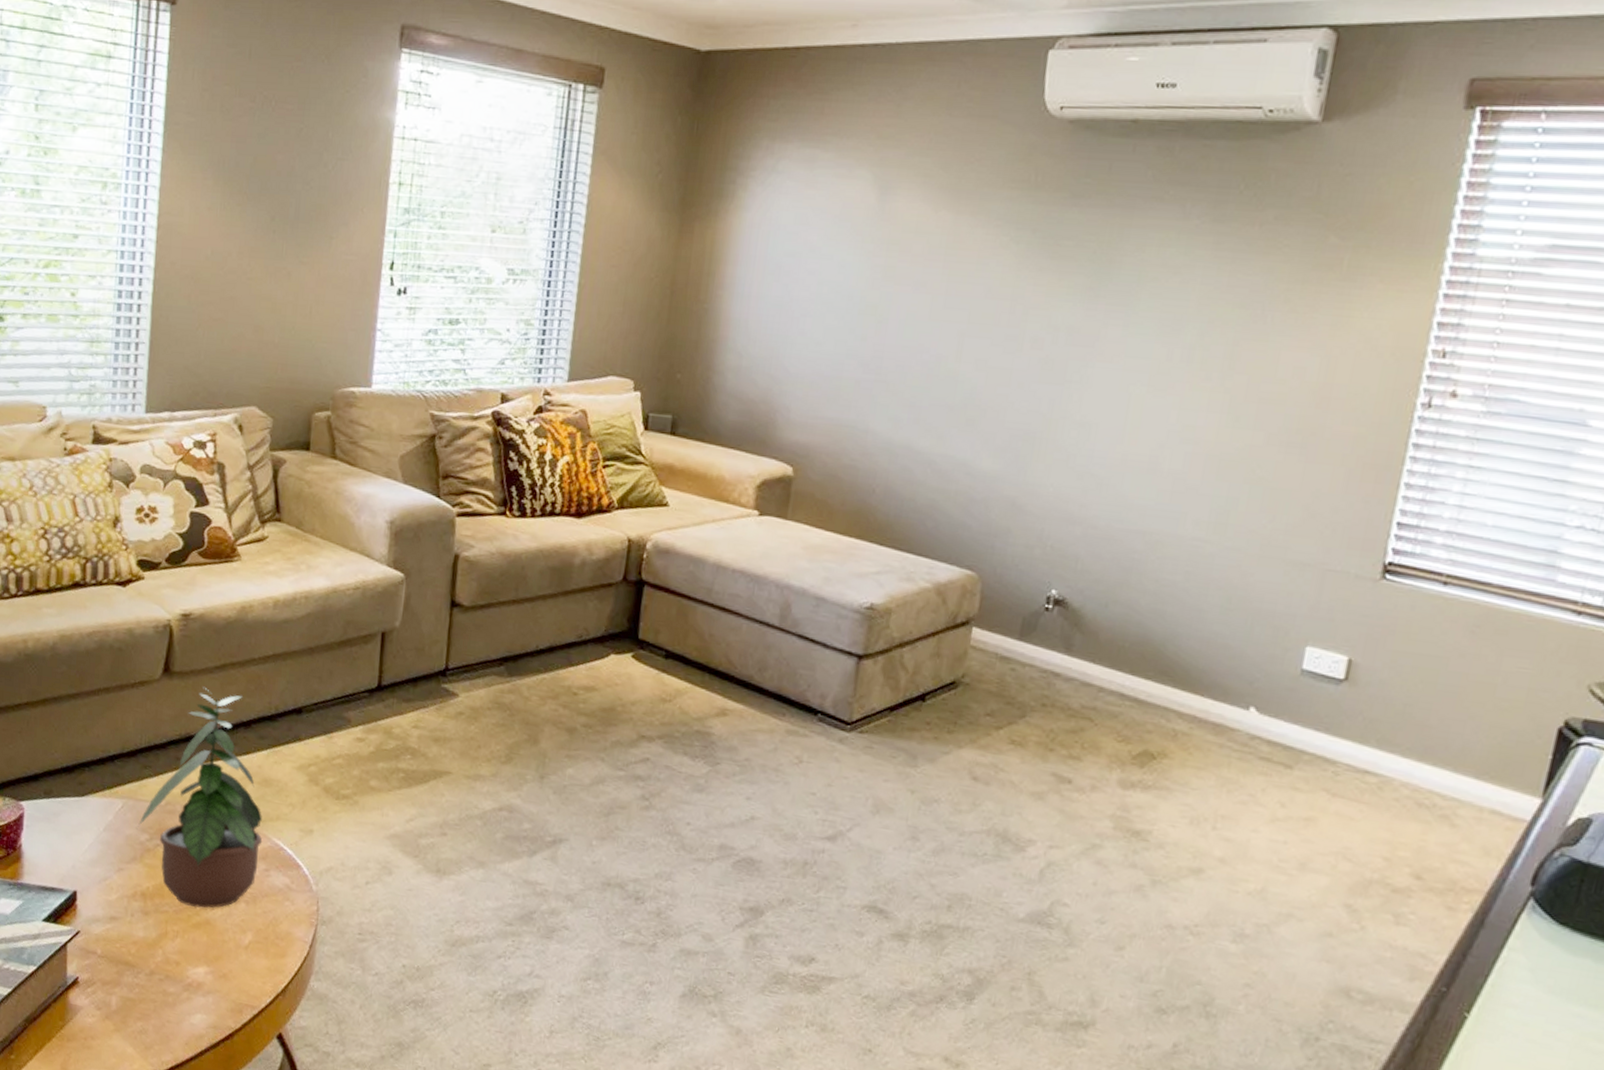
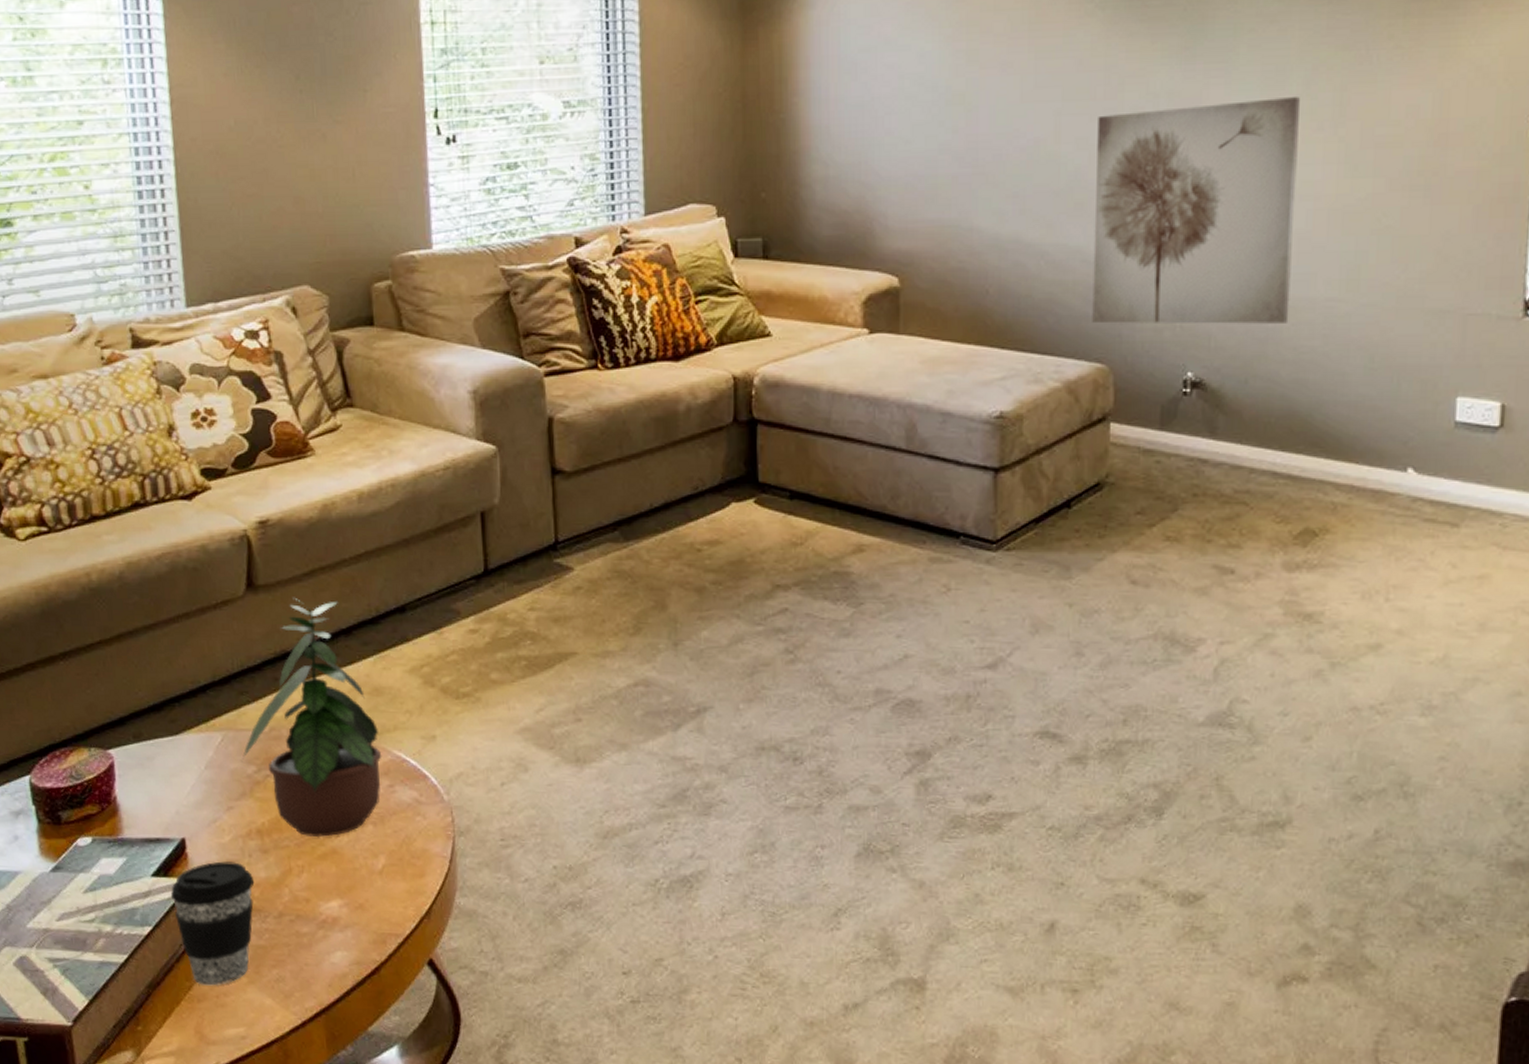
coffee cup: none [56,916,133,1029] -> present [170,861,255,986]
wall art: none [968,341,1193,556] -> present [1092,96,1300,324]

